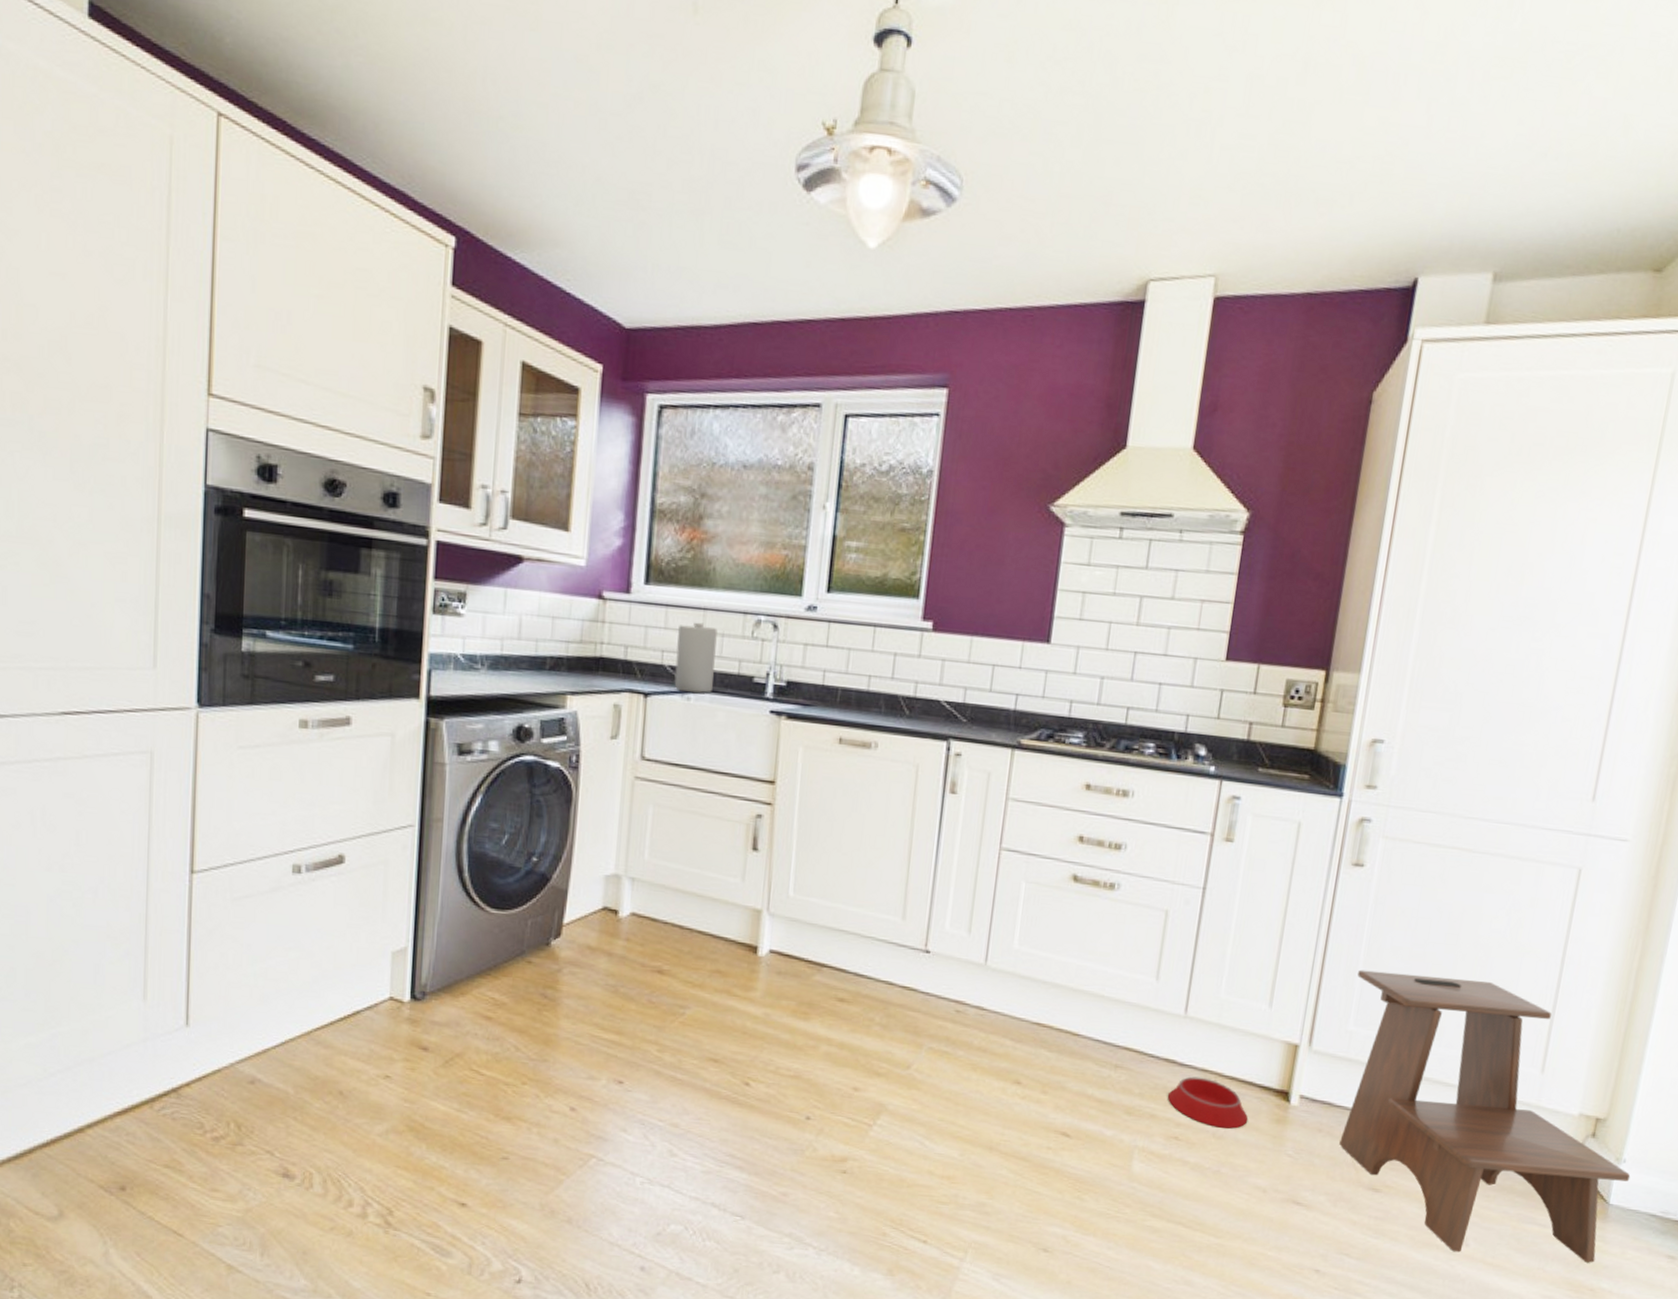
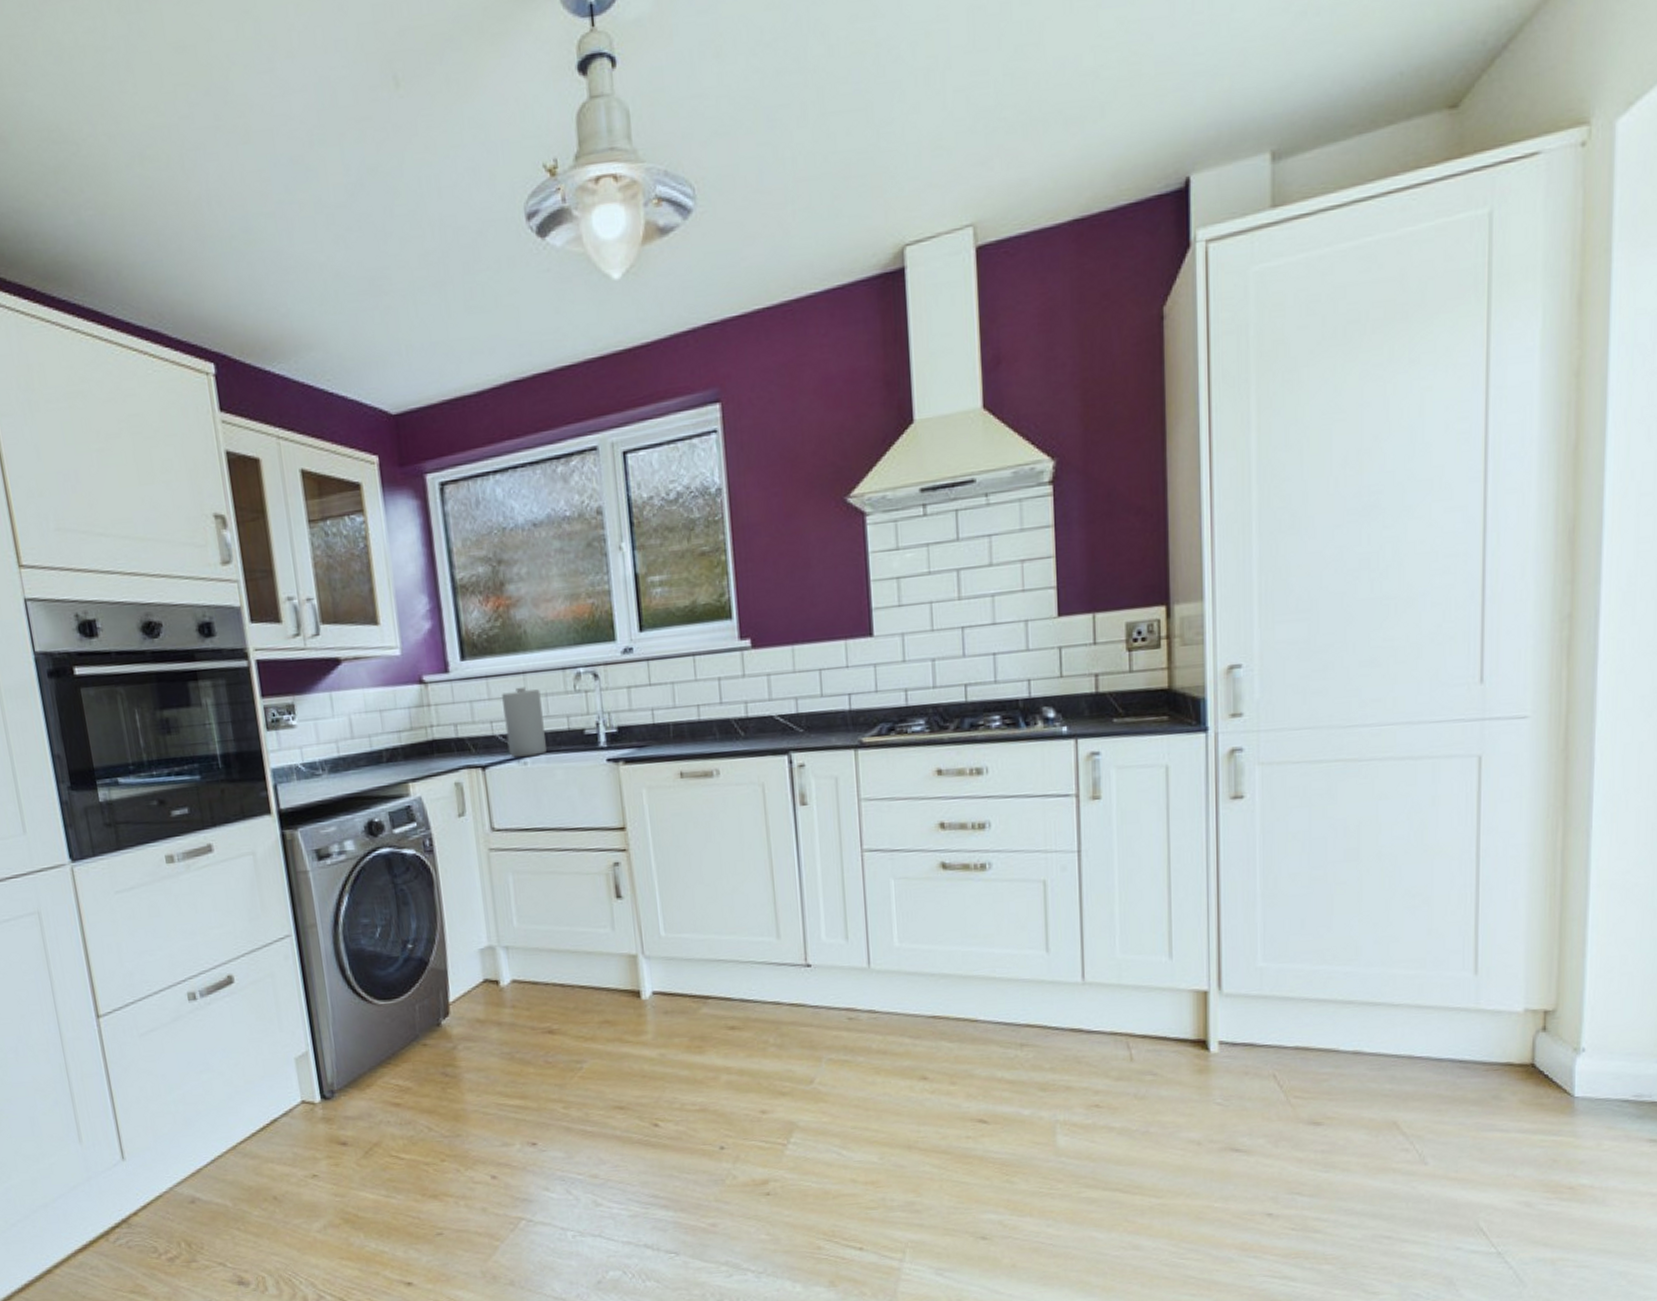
pet bowl: present [1167,1076,1249,1129] -> none [1079,1041,1169,1089]
step stool: present [1339,969,1631,1263] -> none [1257,891,1593,1173]

